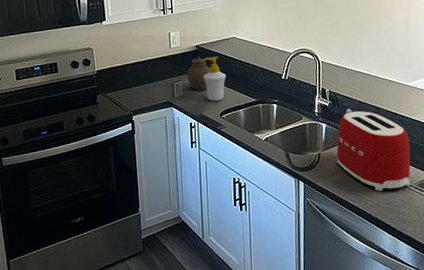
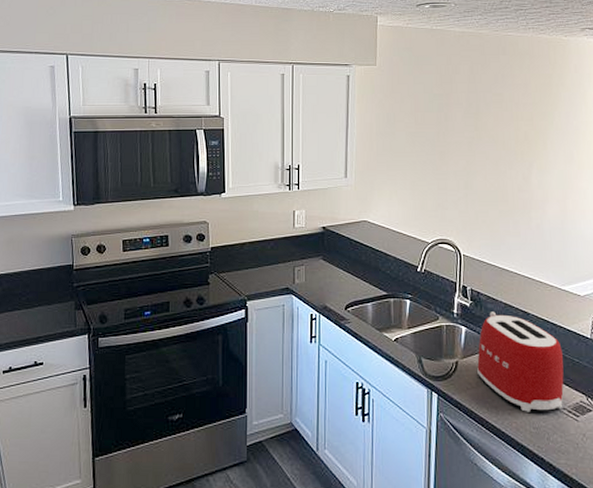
jar: present [187,56,211,90] -> none [311,239,337,277]
soap bottle: present [203,56,227,102] -> none [329,240,355,292]

